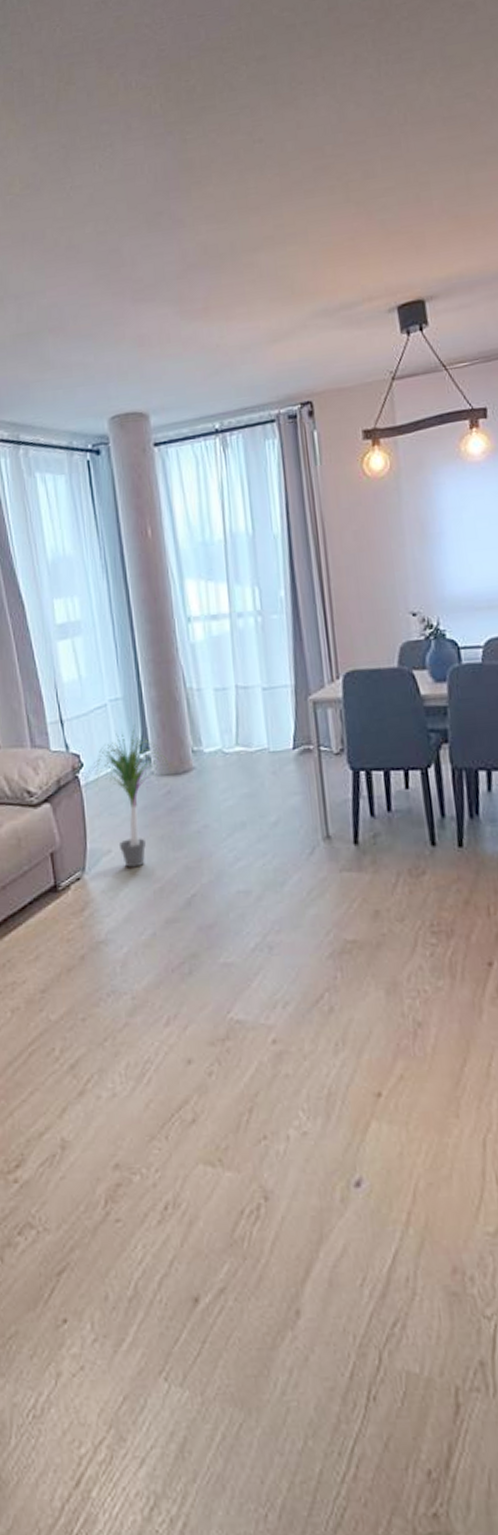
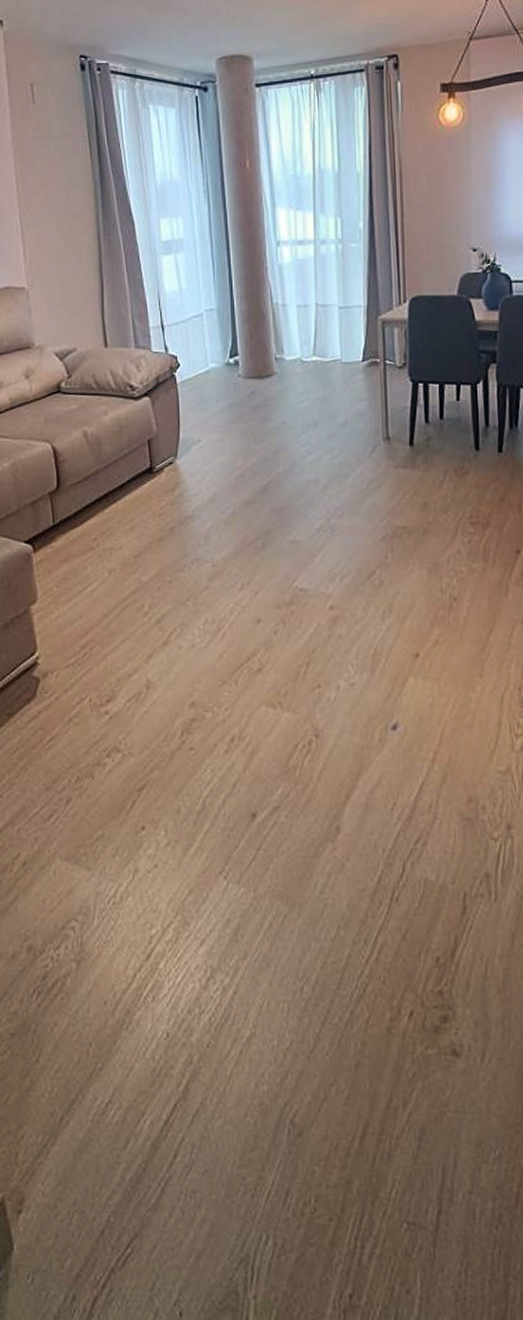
potted plant: present [84,724,174,868] -> none [180,332,258,456]

